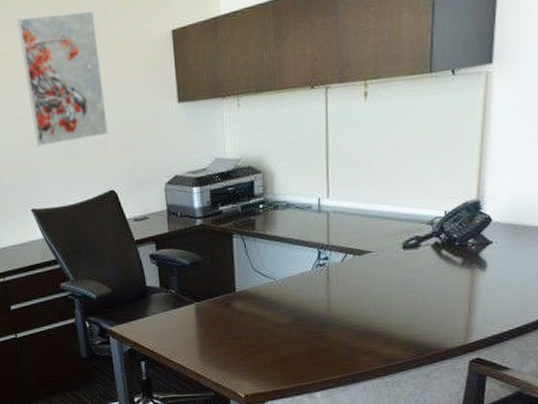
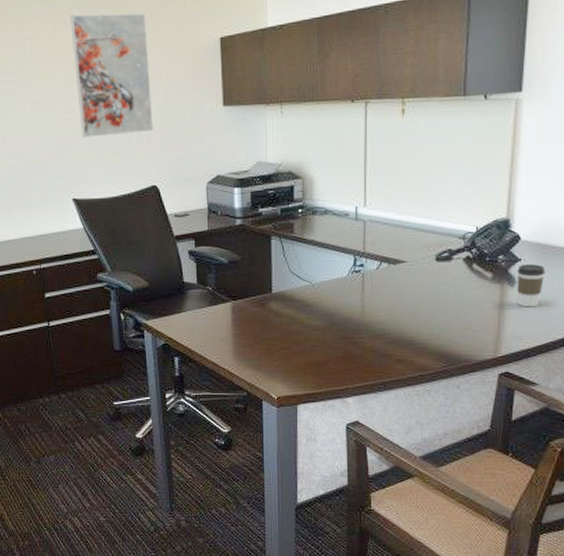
coffee cup: none [488,246,518,291] -> present [517,263,546,307]

